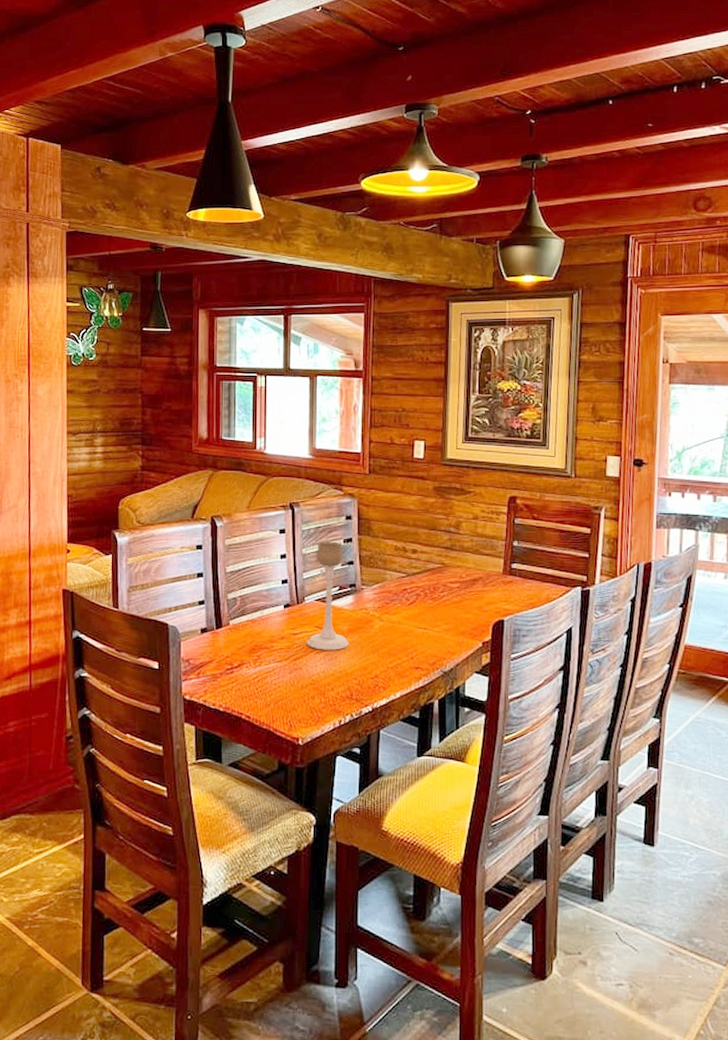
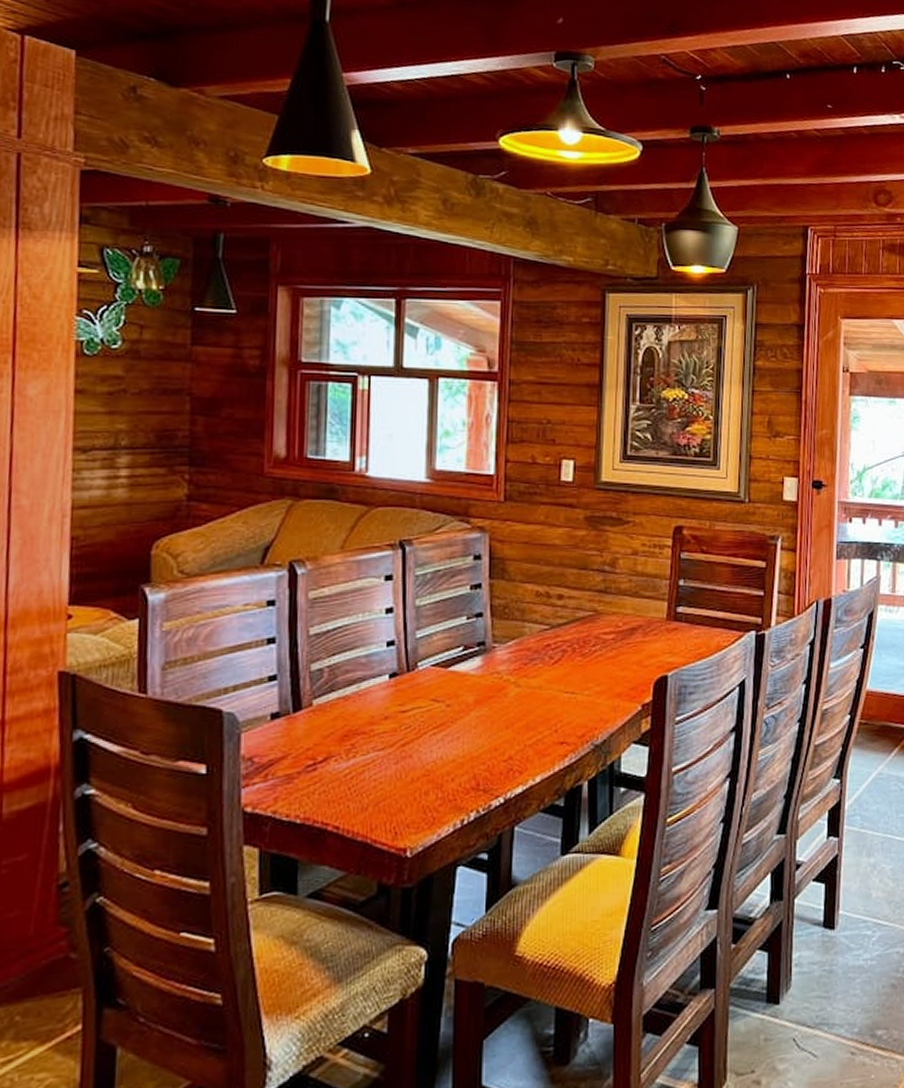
candle holder: present [307,541,349,651] -> none [419,588,476,730]

